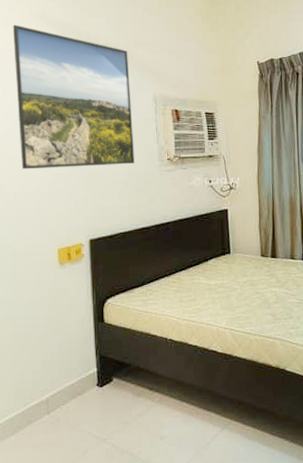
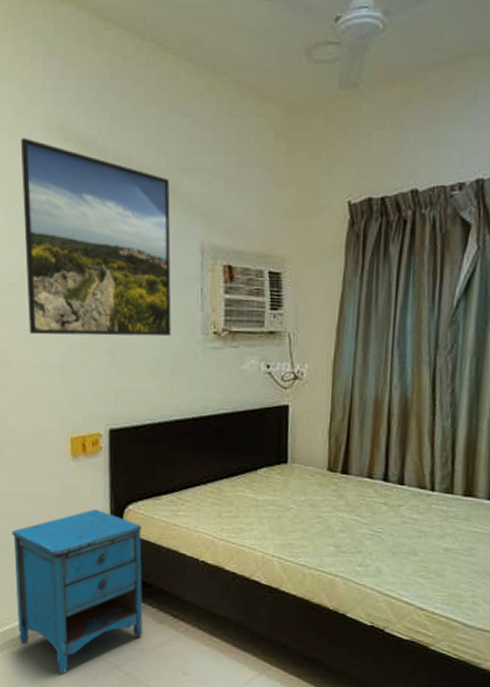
nightstand: none [9,306,124,454] -> present [12,509,143,674]

